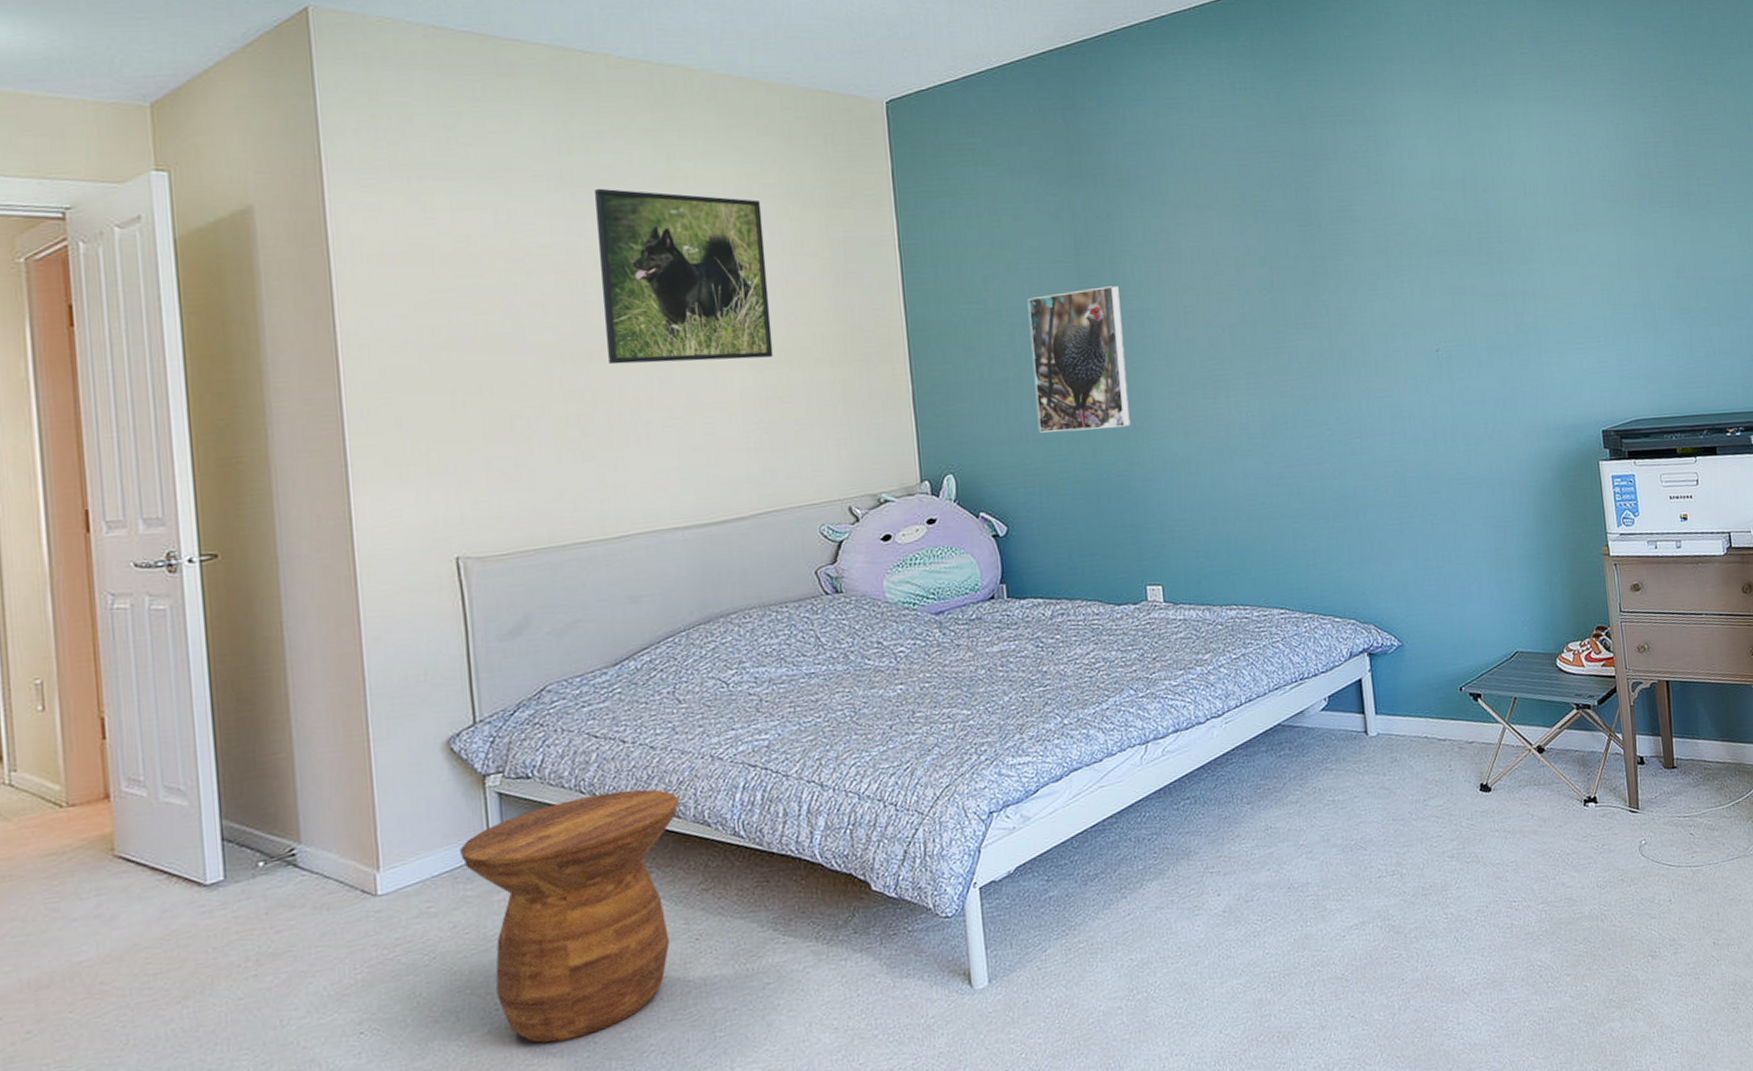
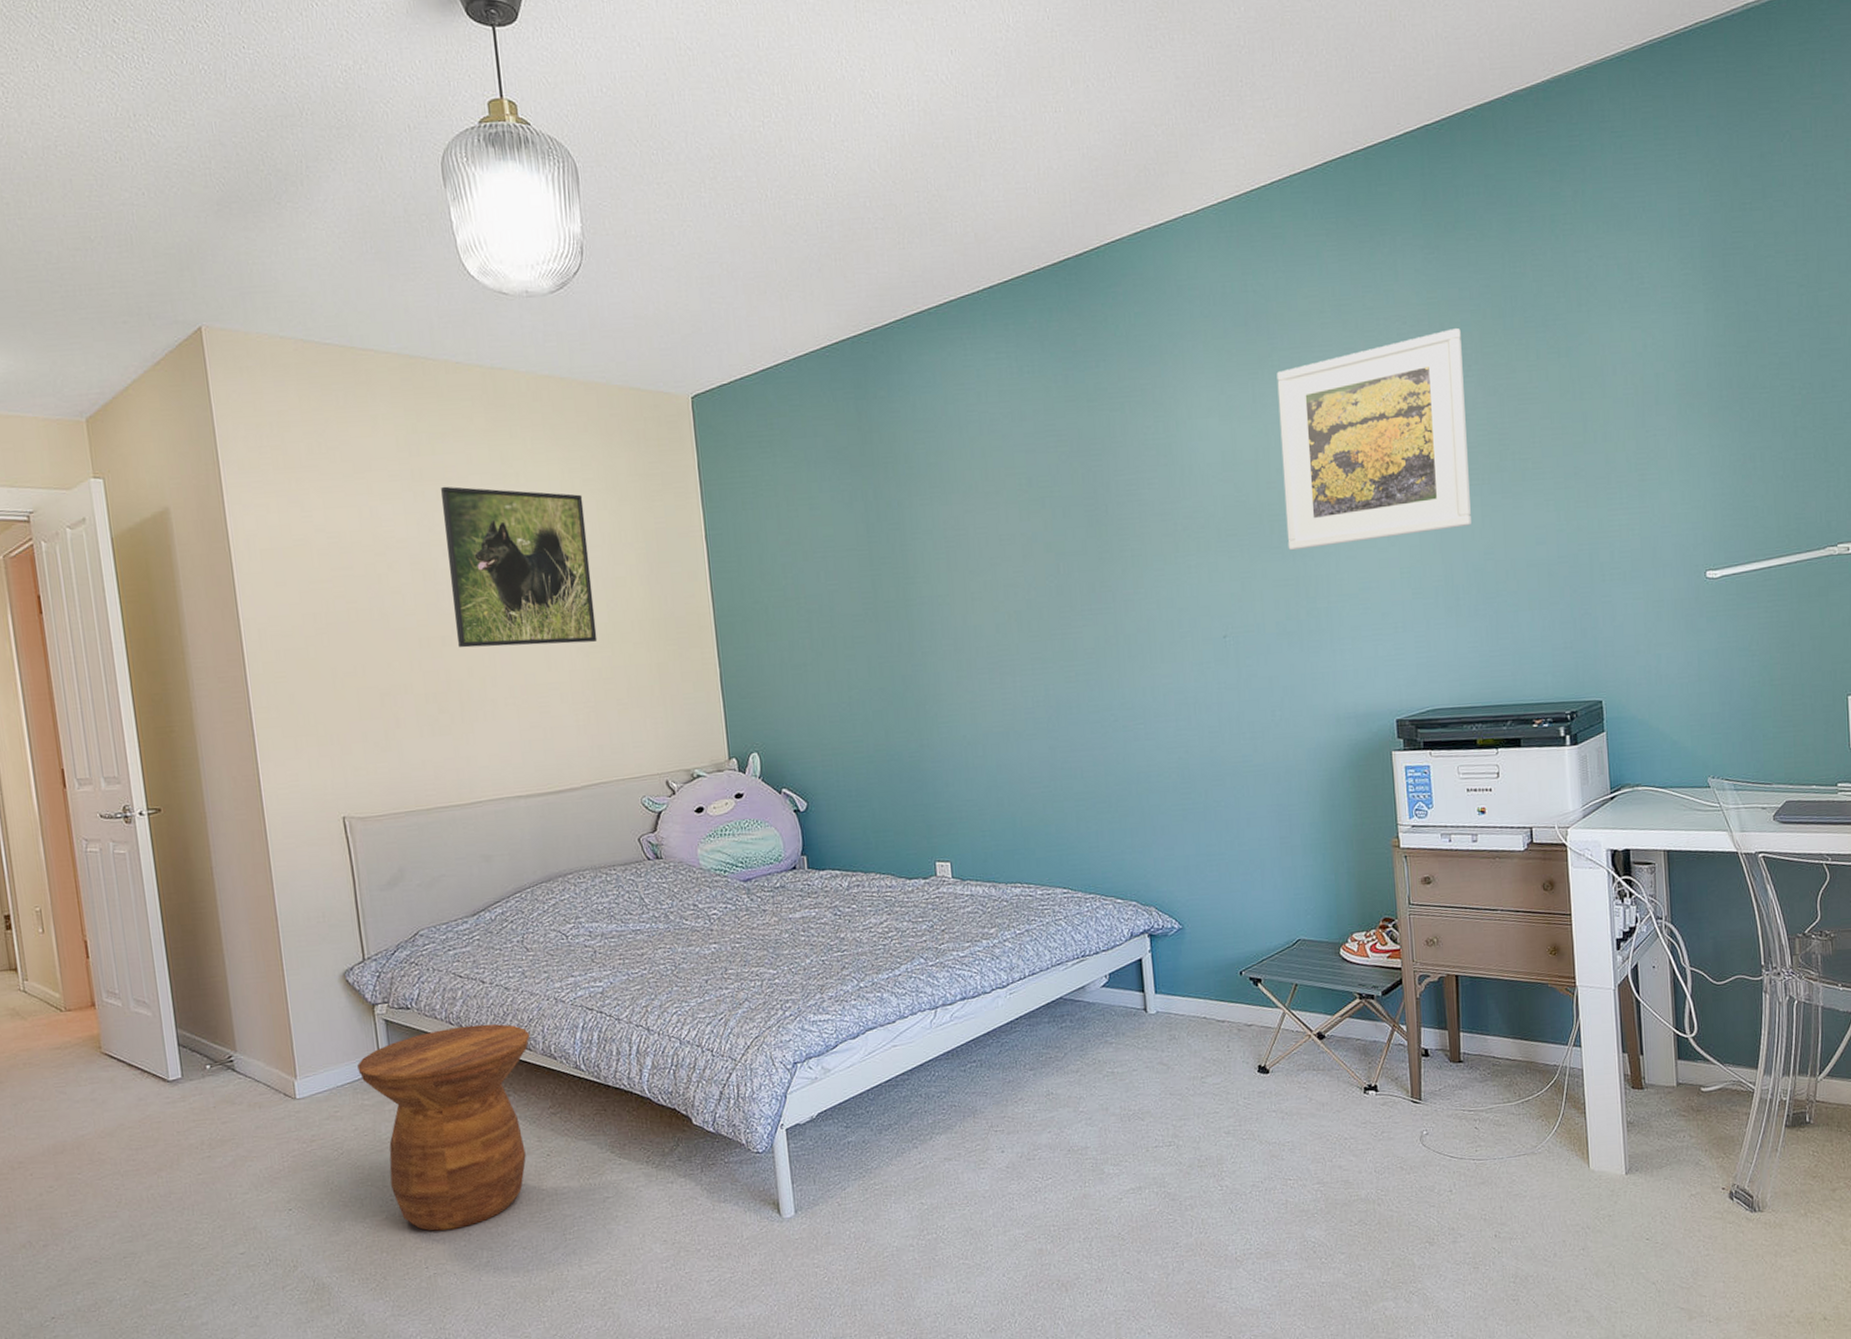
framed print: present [1027,285,1131,433] -> none [823,573,921,715]
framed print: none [1480,63,1664,267] -> present [1276,328,1471,551]

